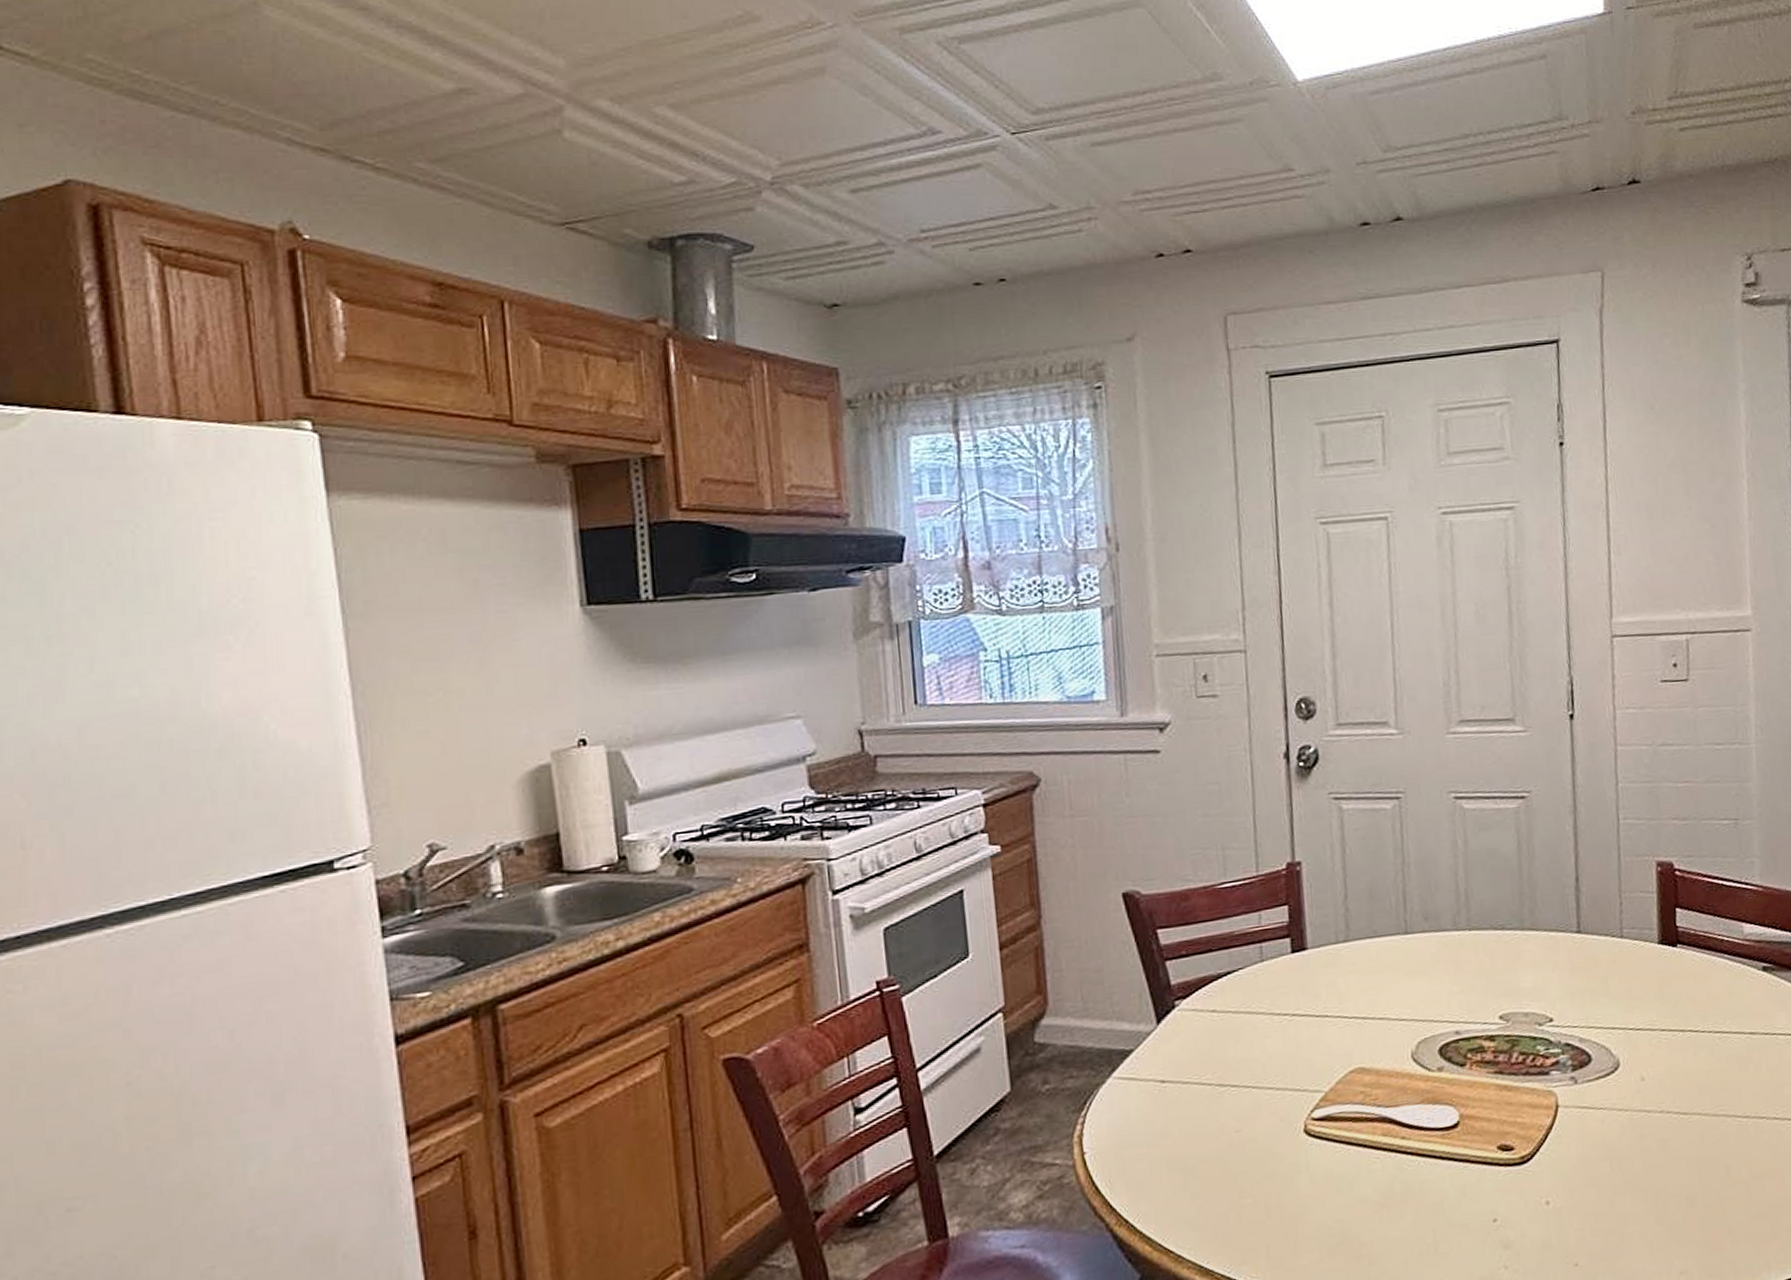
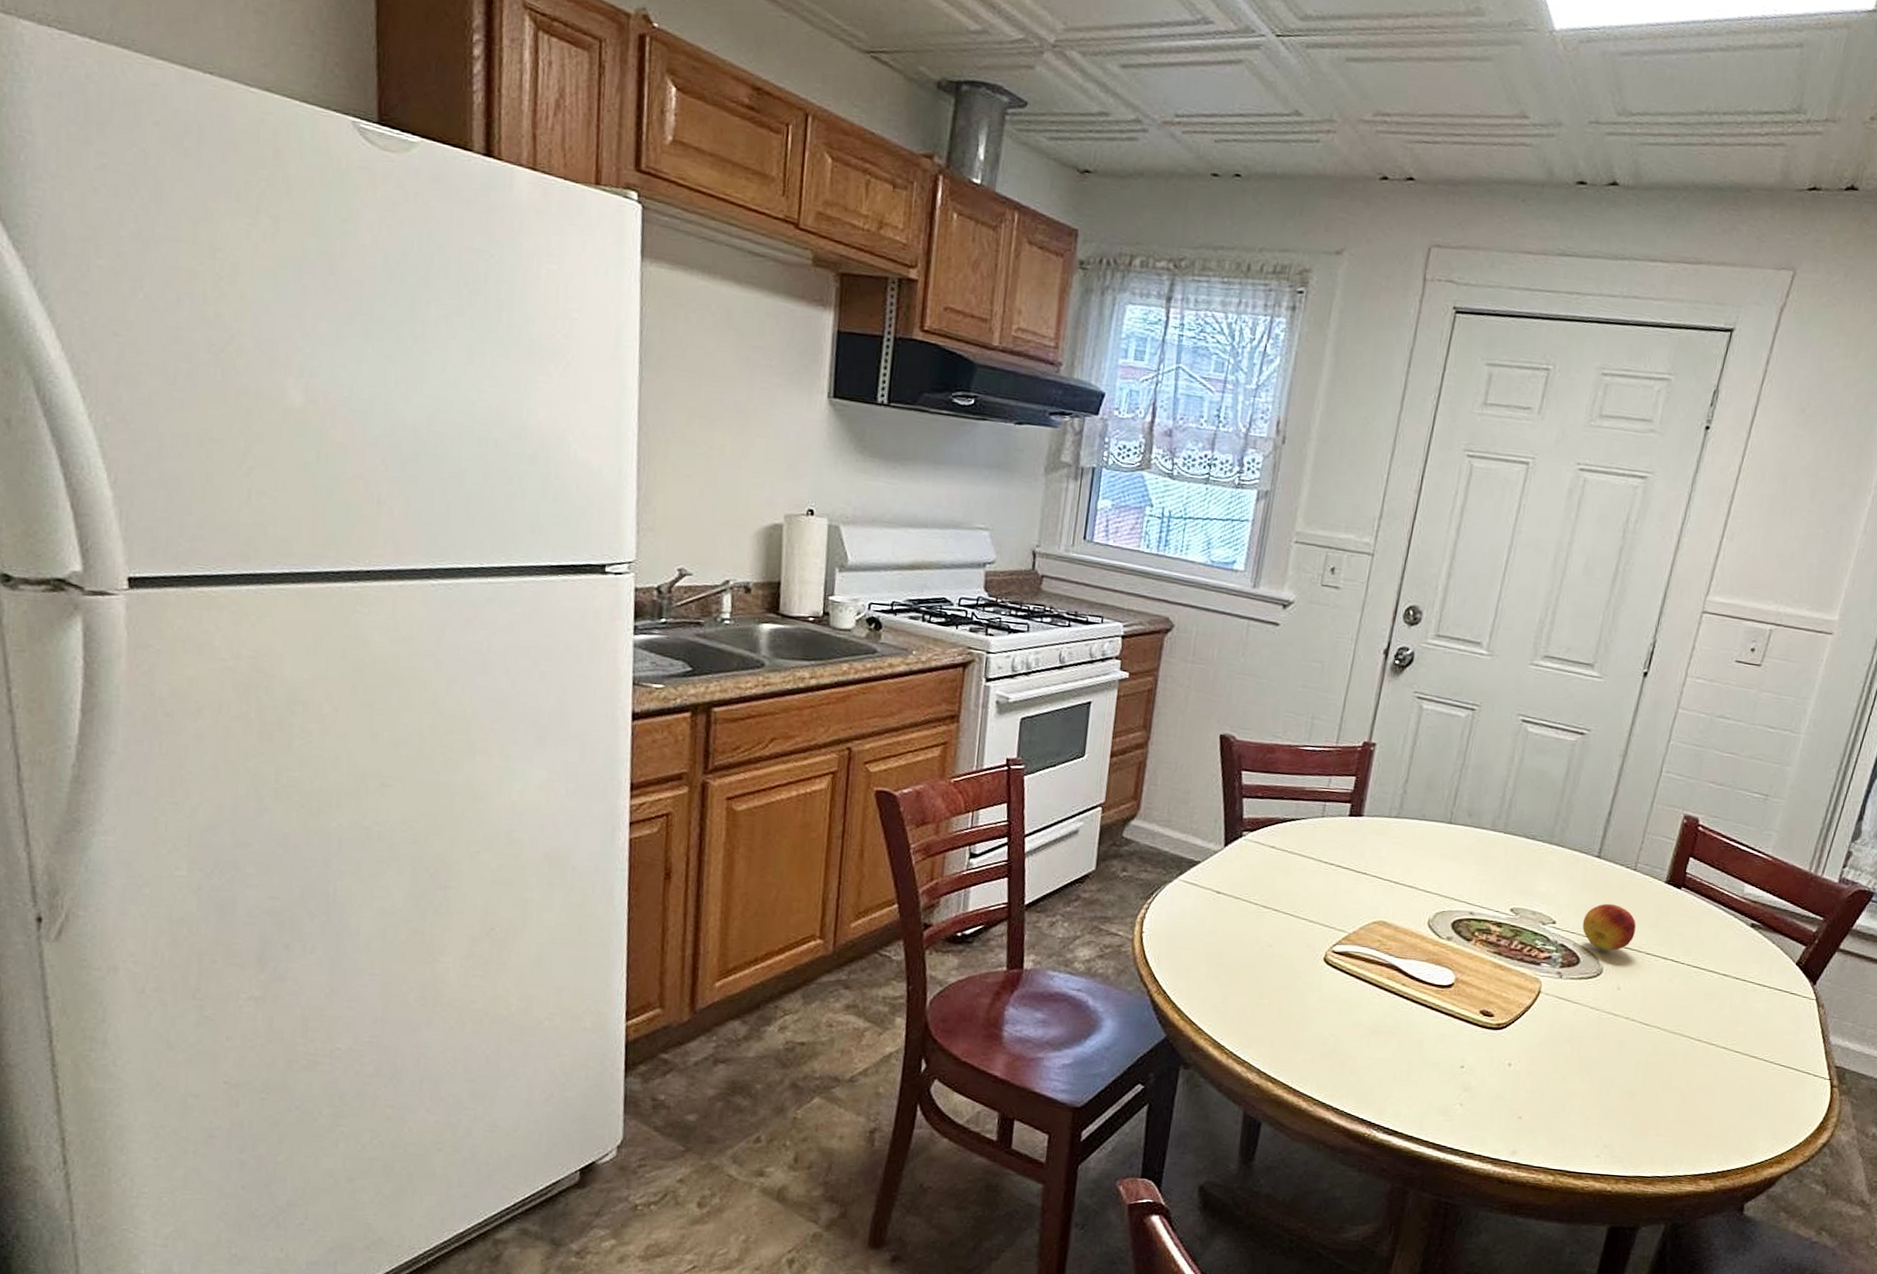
fruit: none [1582,981,1643,1039] -> present [1582,903,1636,951]

